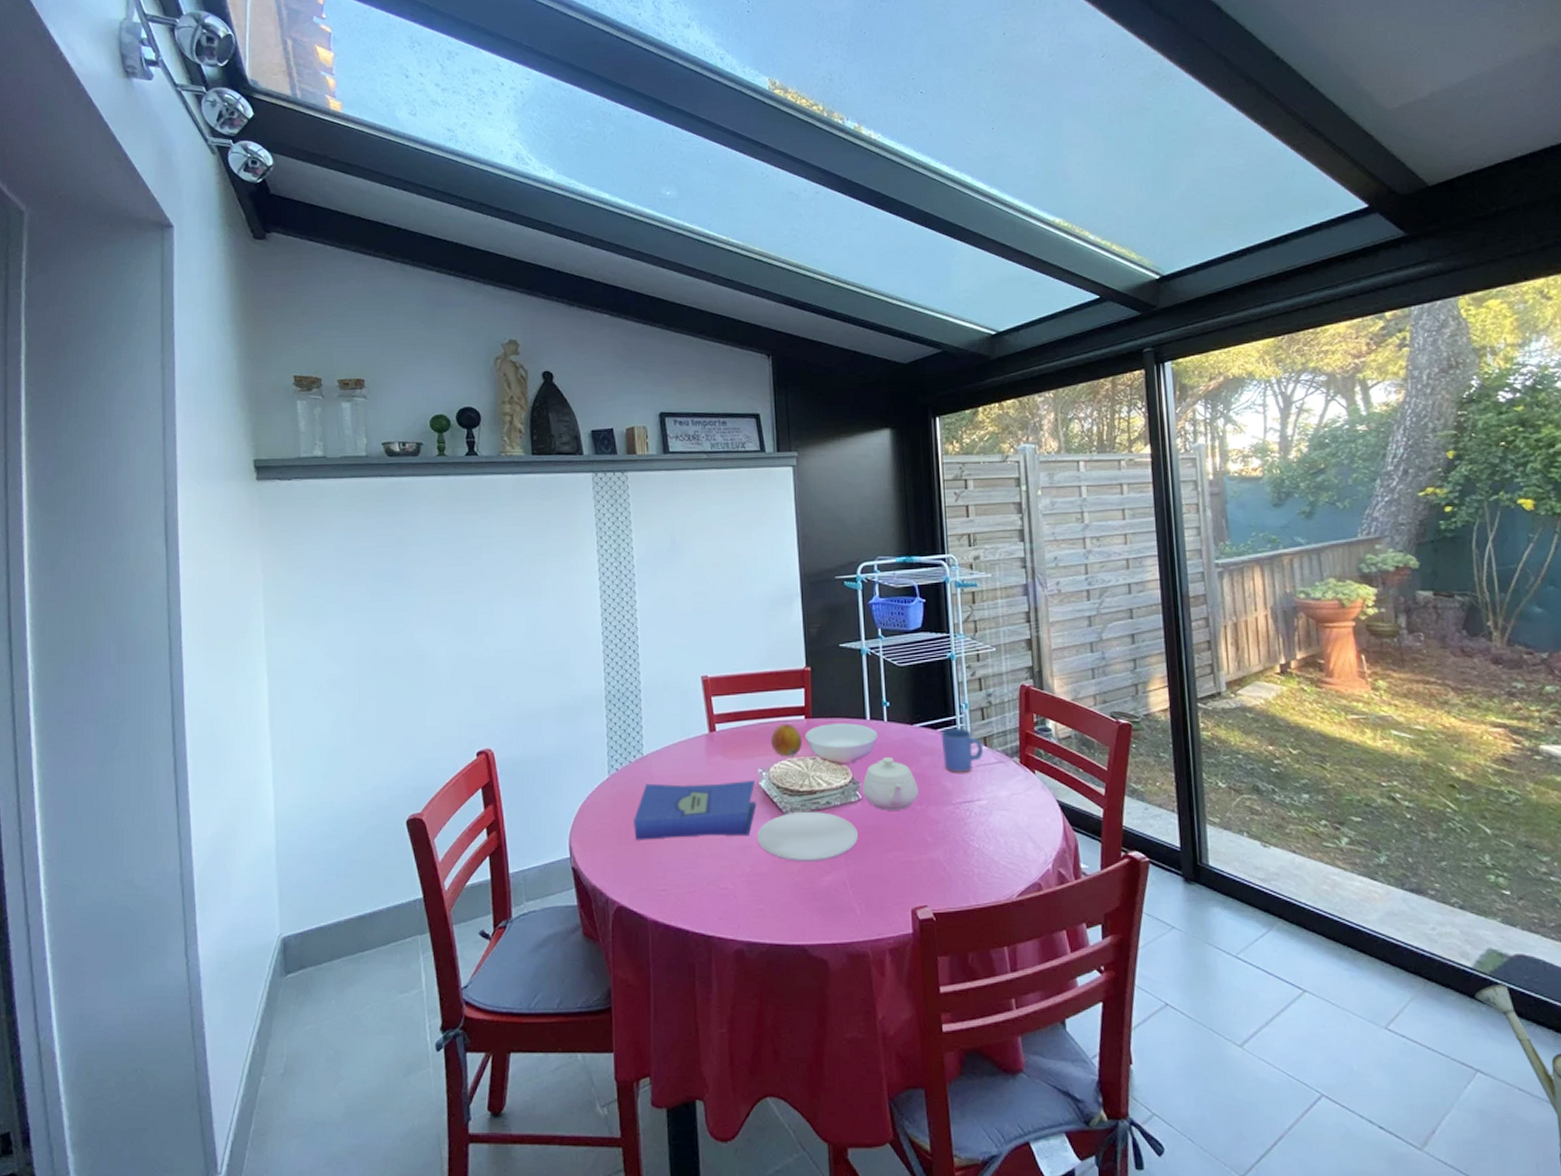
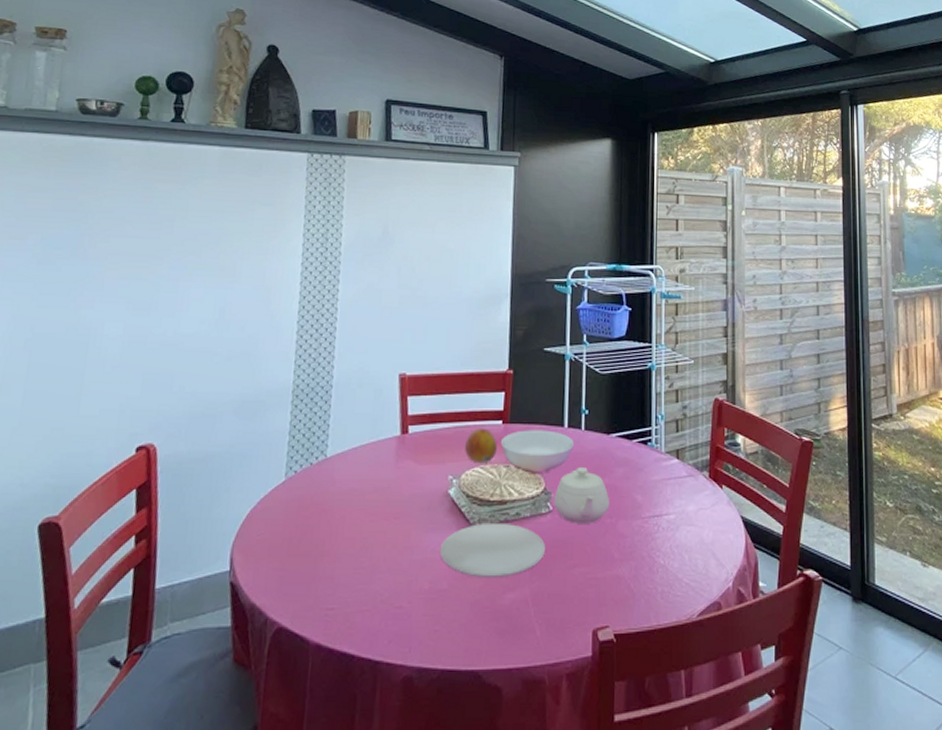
hardcover book: present [634,781,757,840] -> none [306,488,445,552]
mug: present [941,727,984,773] -> none [635,438,676,486]

